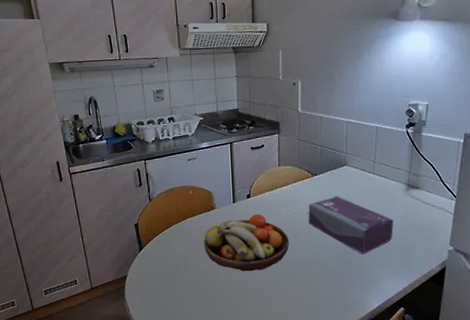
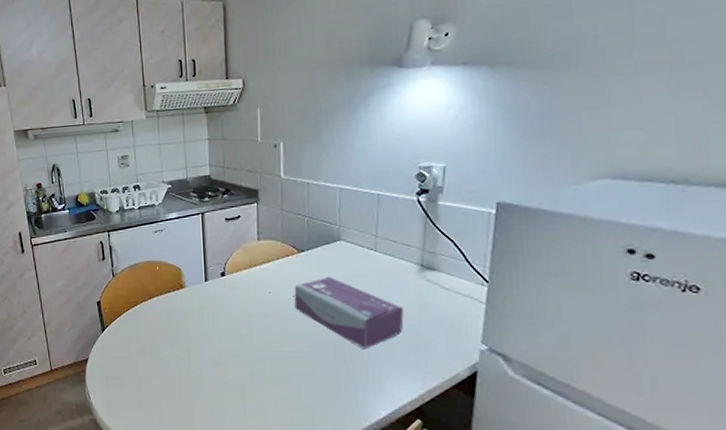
fruit bowl: present [204,214,290,272] -> none [172,295,272,362]

